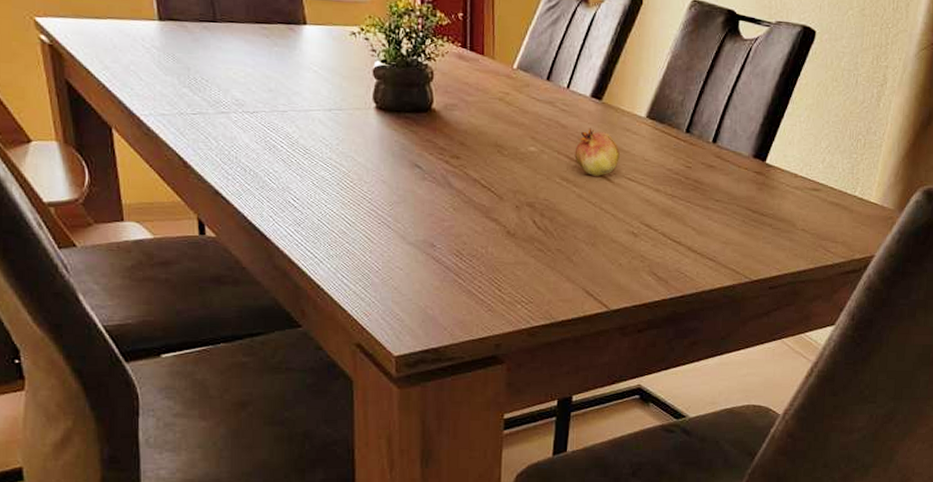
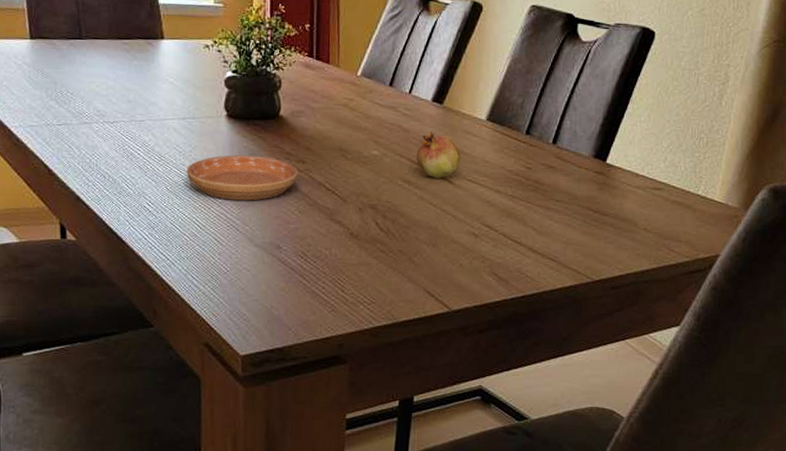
saucer: none [333,149,452,197] -> present [186,155,298,201]

